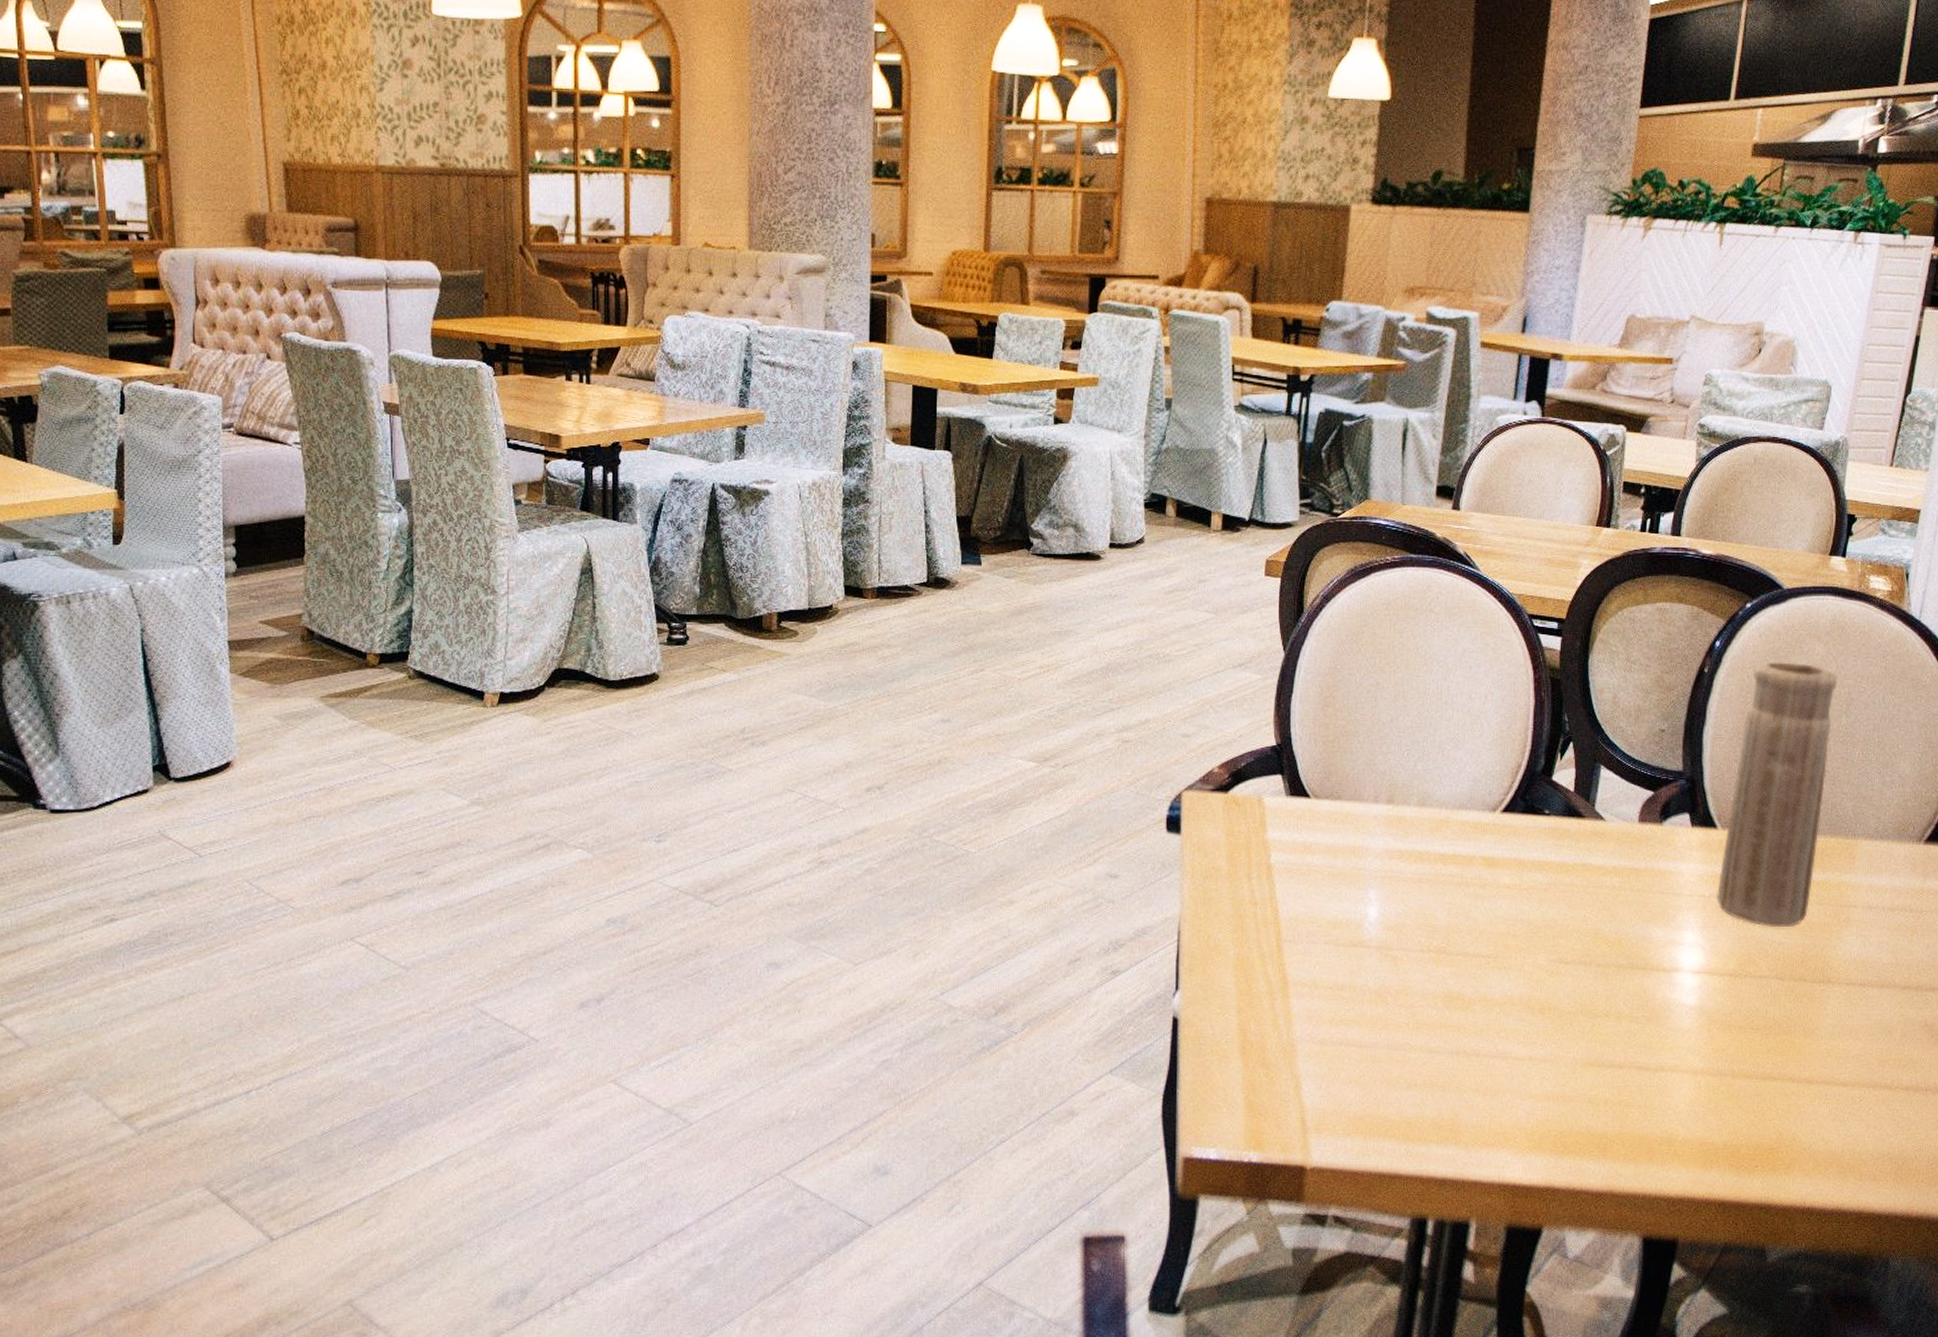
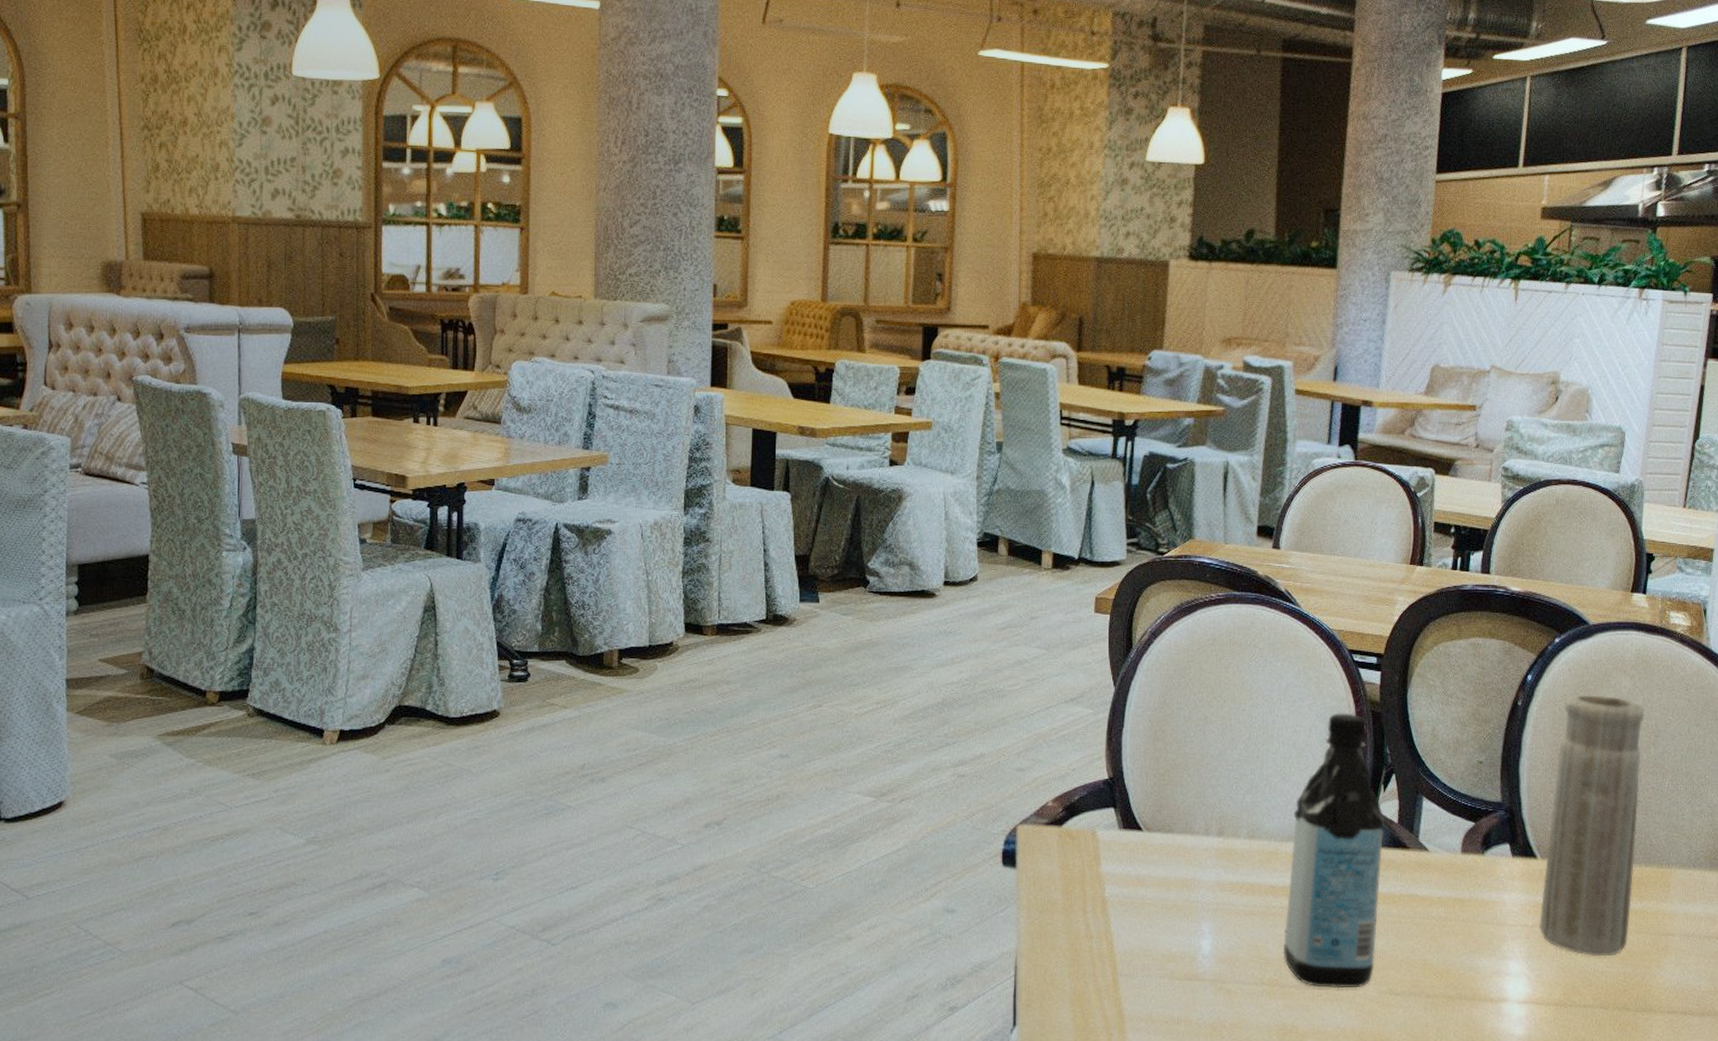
water bottle: none [1451,679,1561,957] -> present [1283,713,1385,989]

